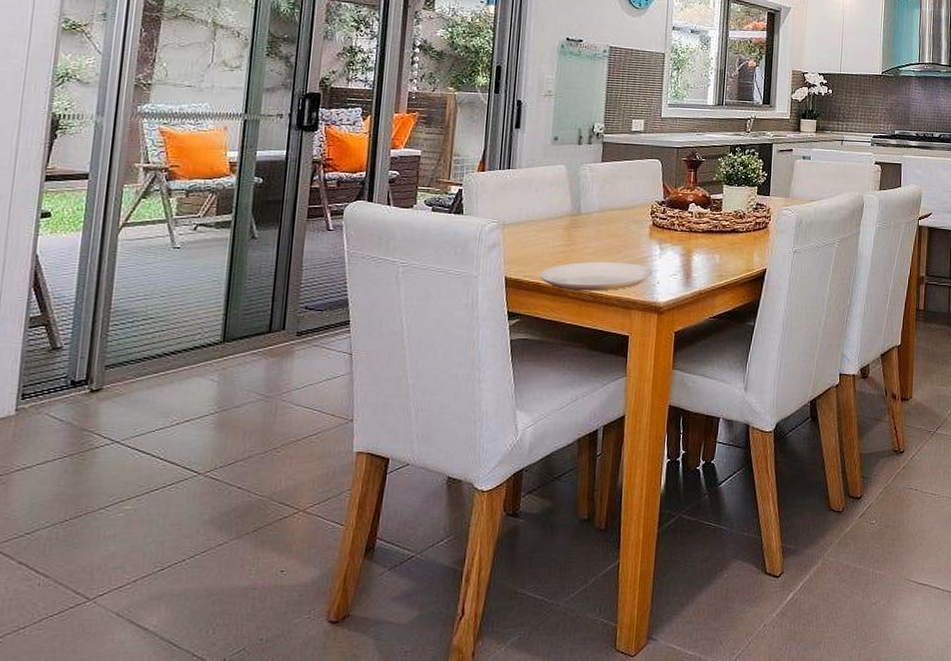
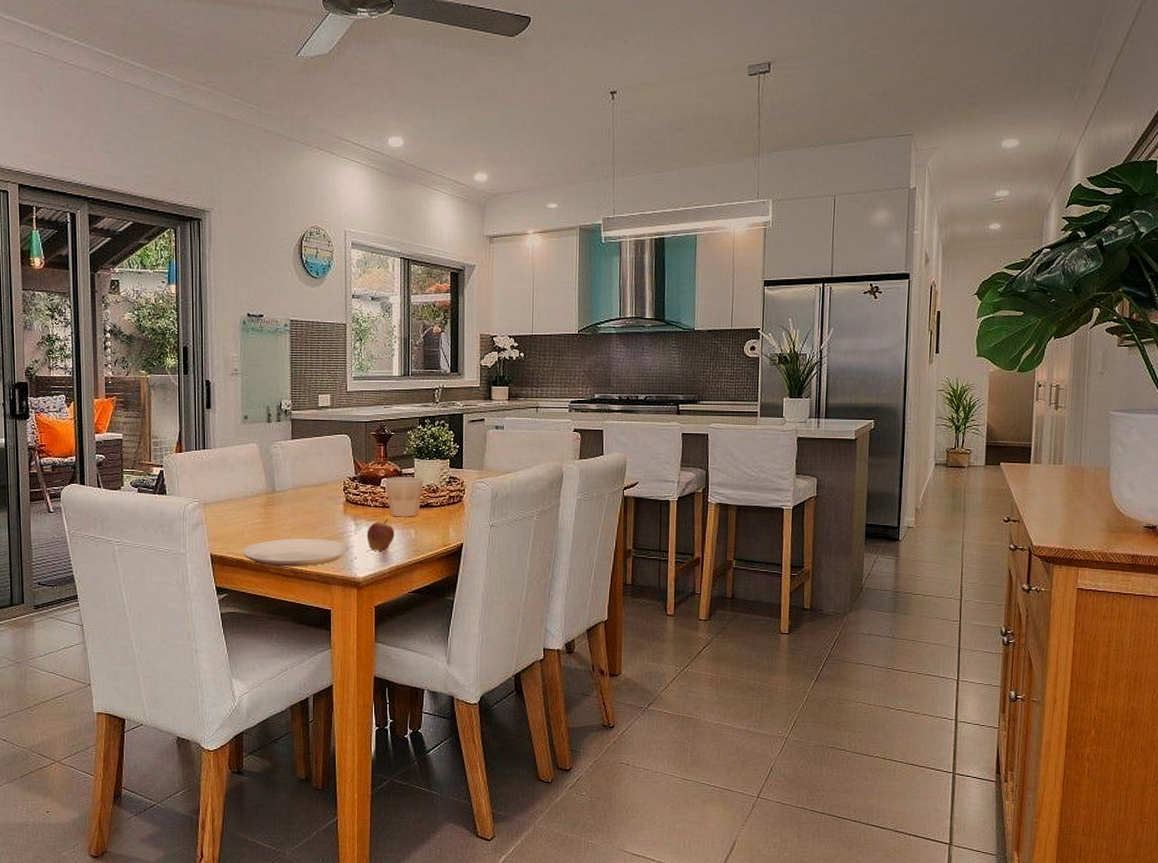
fruit: none [671,243,700,276] -> present [366,518,395,551]
cup: none [693,201,732,242] -> present [385,476,424,517]

